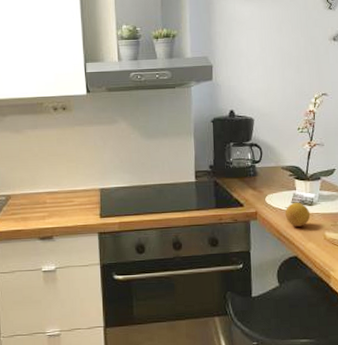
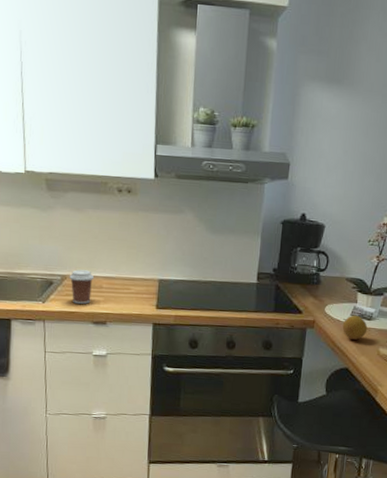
coffee cup: none [13,188,37,221] -> present [69,269,93,304]

